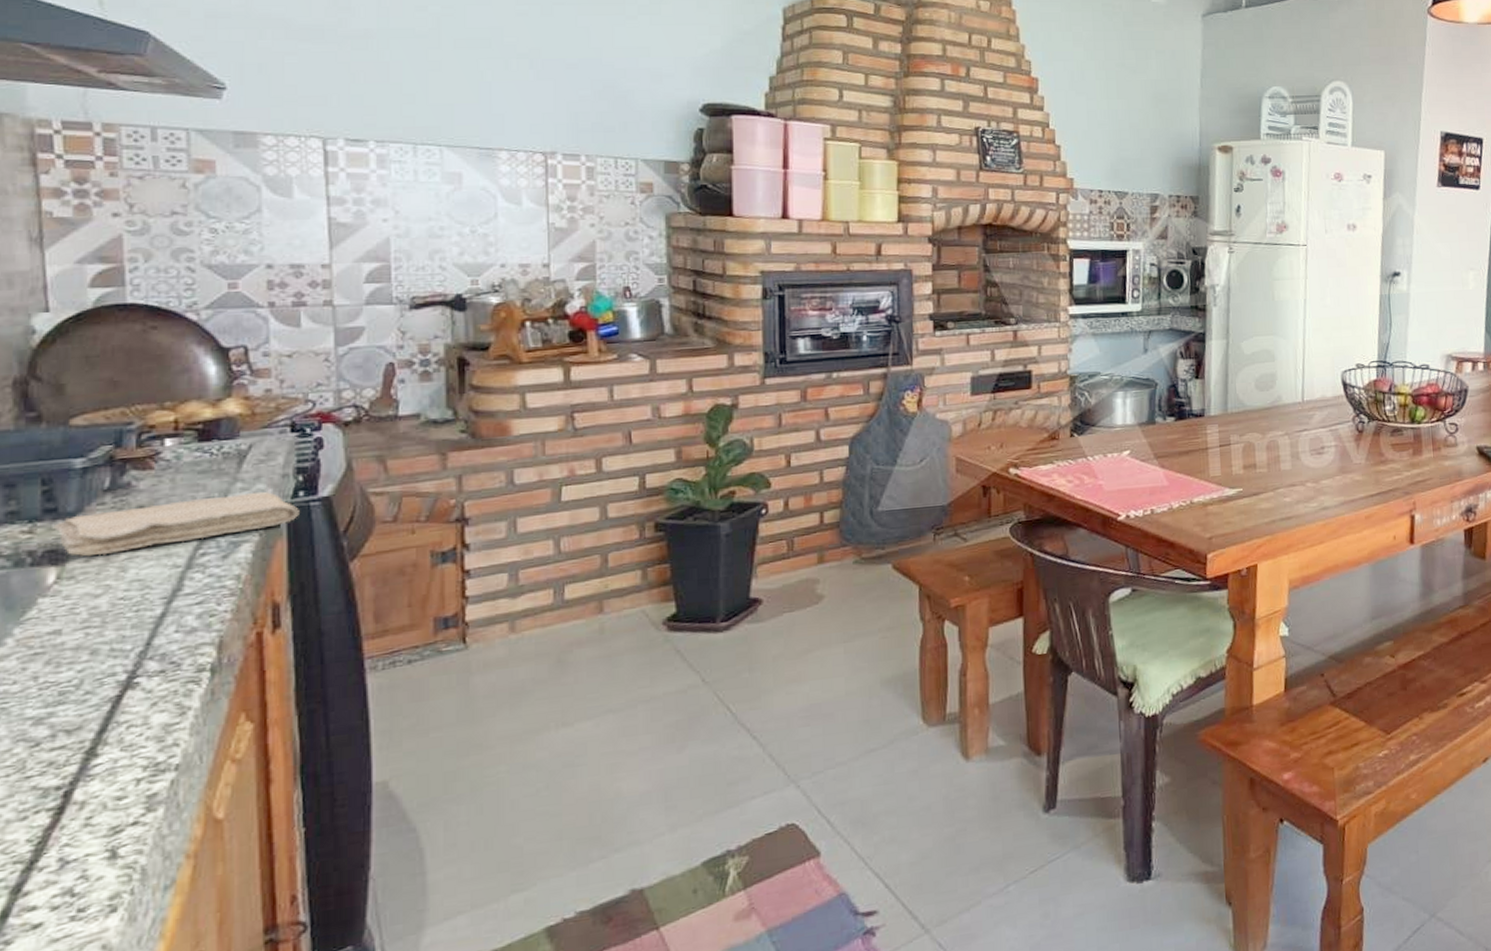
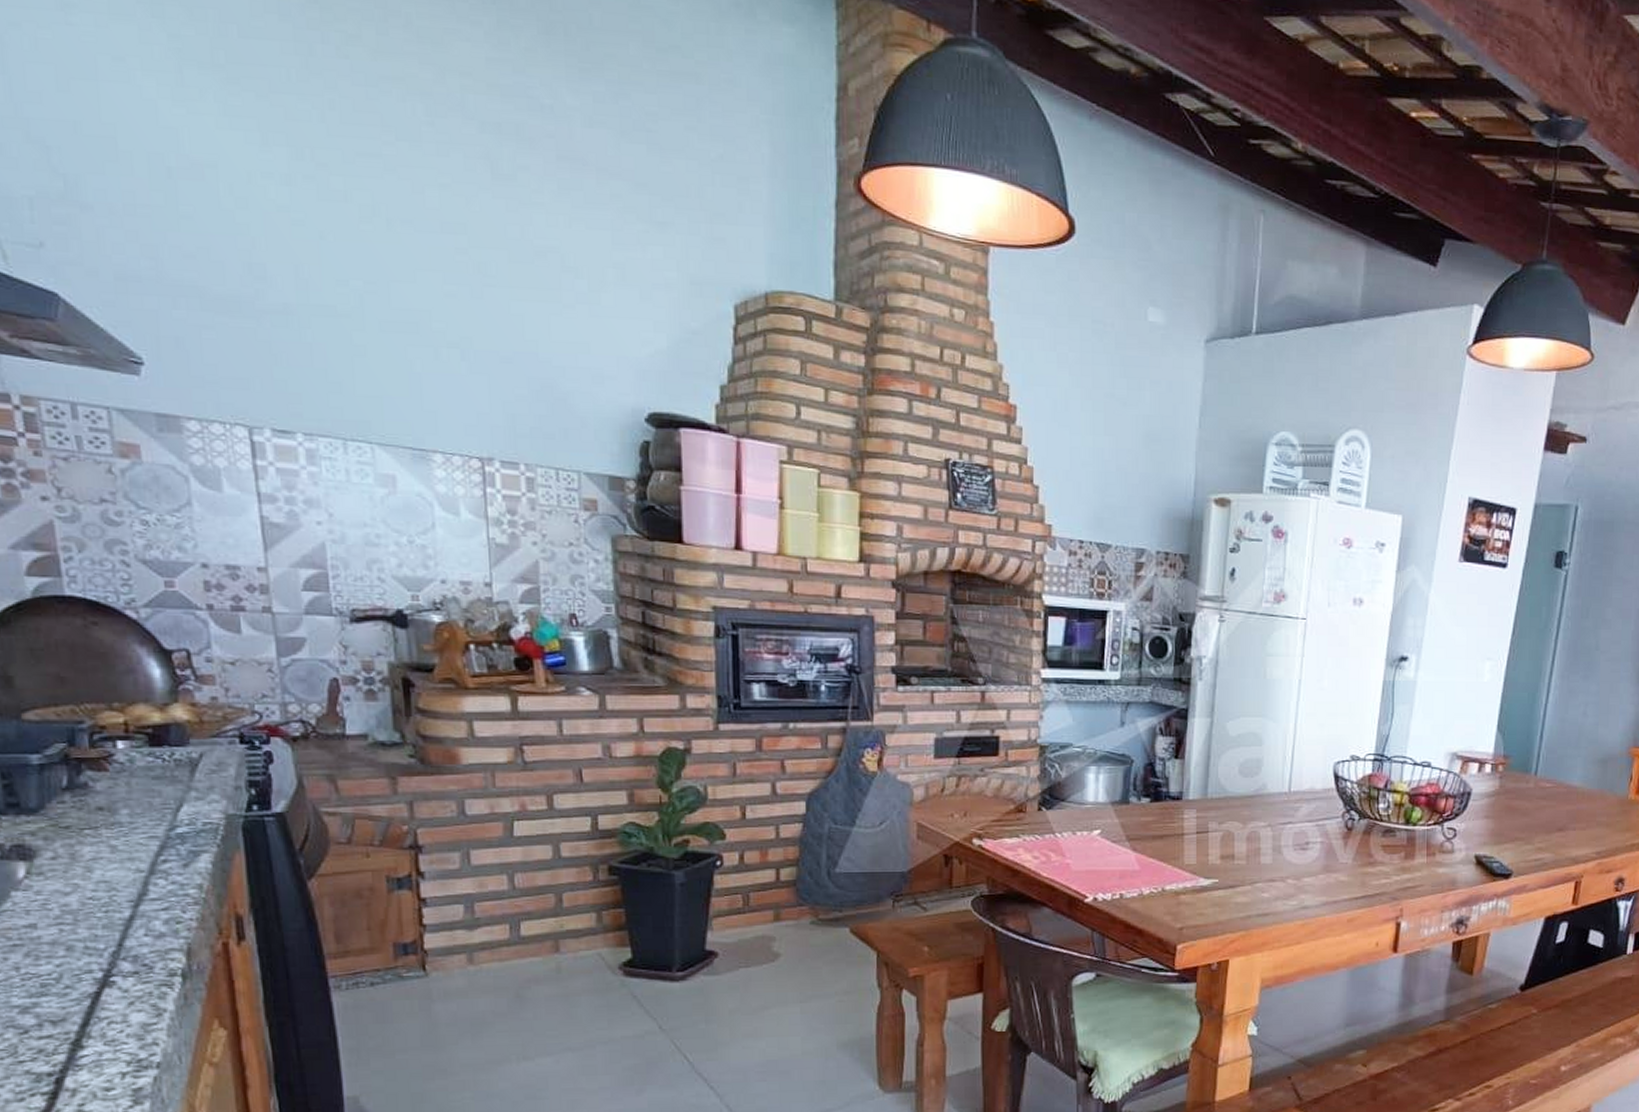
washcloth: present [52,492,299,557] -> none [16,802,255,854]

